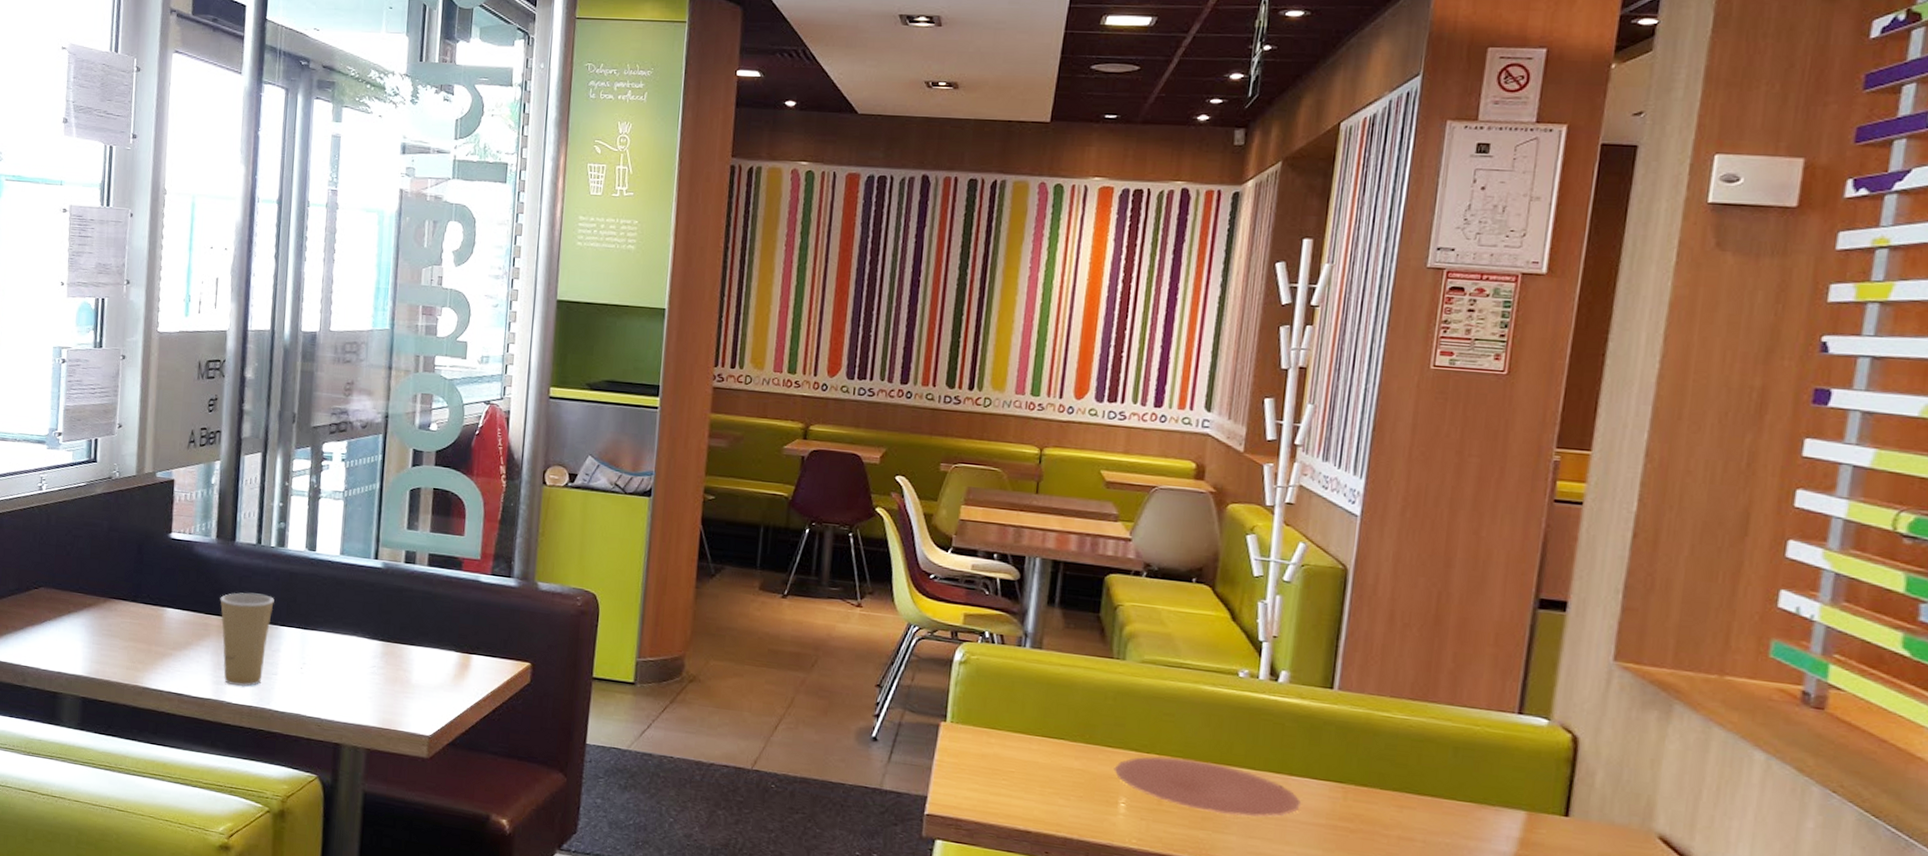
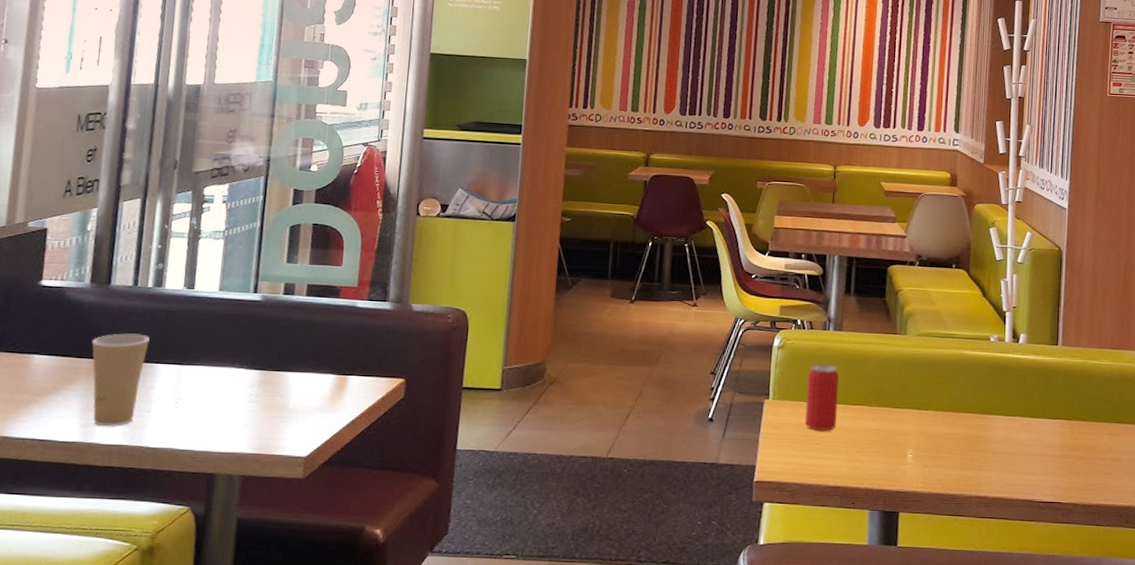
beverage can: none [990,685,1036,766] -> present [805,364,840,431]
plate: present [1114,756,1302,817] -> none [902,411,1042,455]

